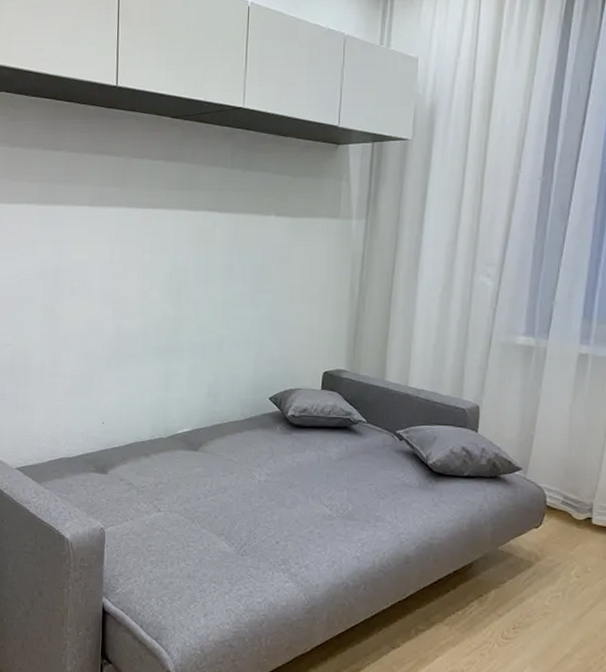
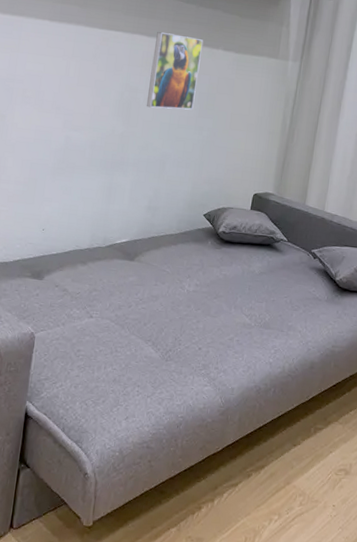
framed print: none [196,204,253,287] -> present [146,32,204,110]

